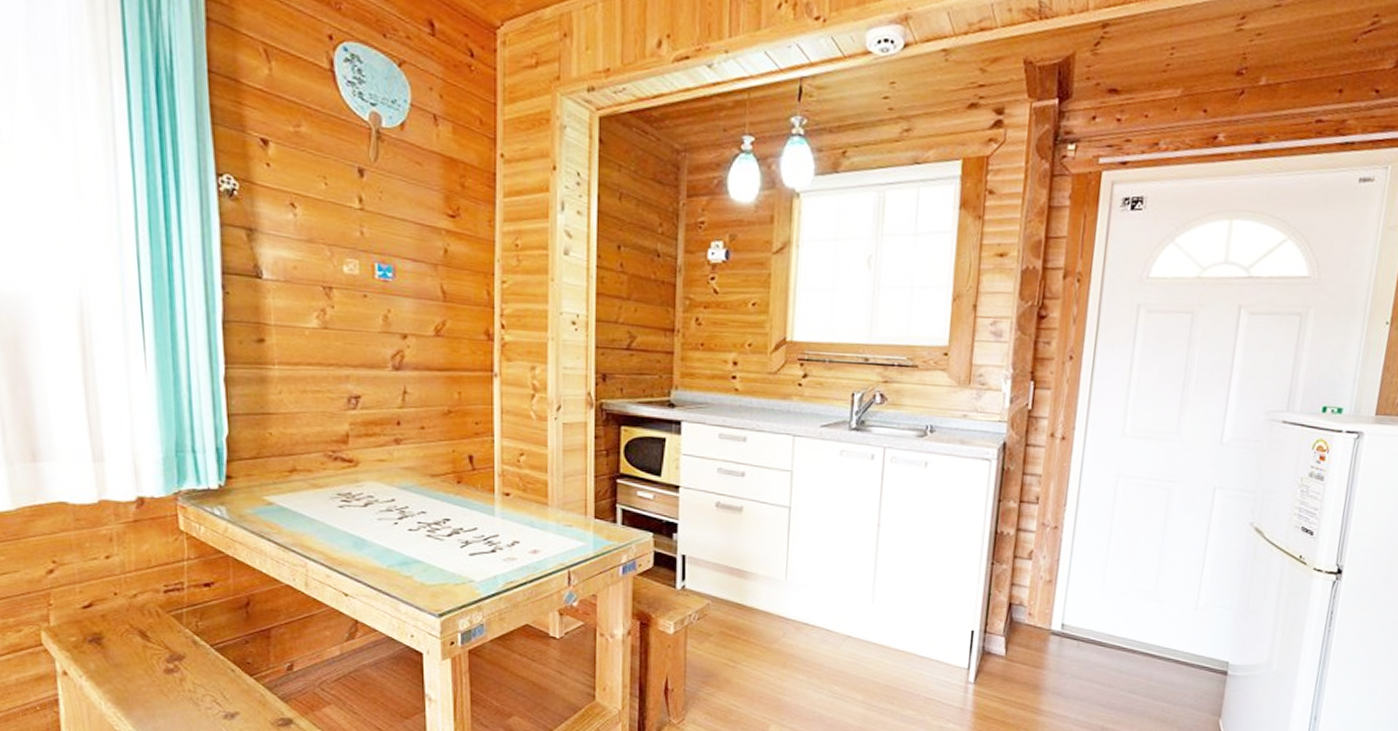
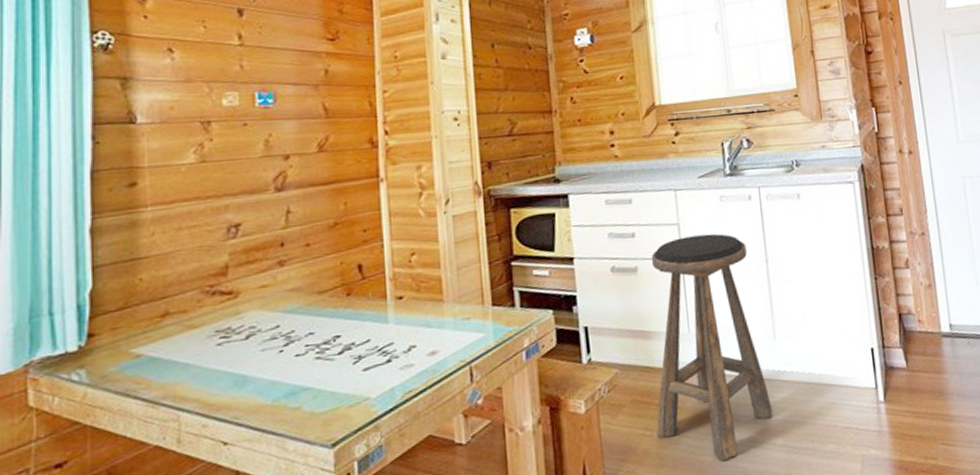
stool: none [740,485,860,703] -> present [651,233,773,462]

